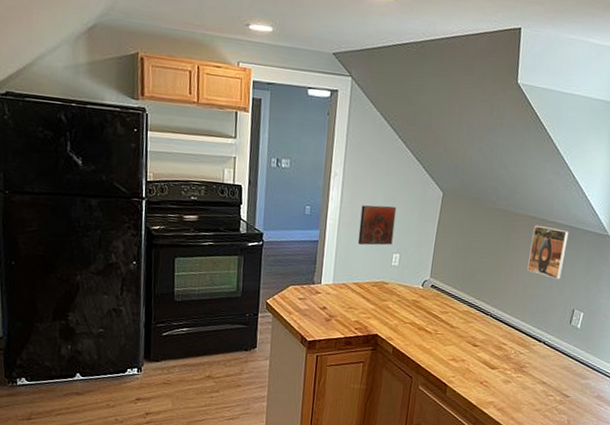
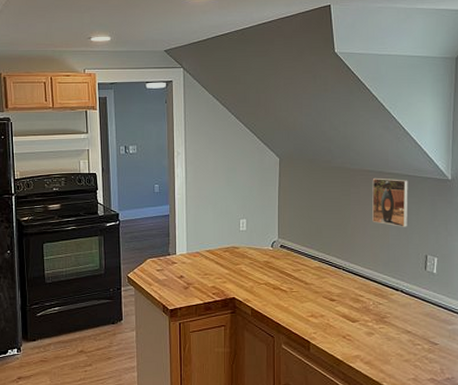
decorative tile: present [357,205,397,246] -> none [205,176,238,214]

